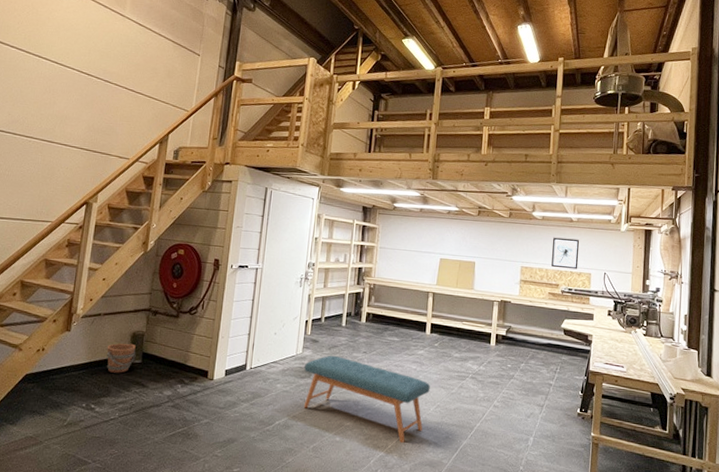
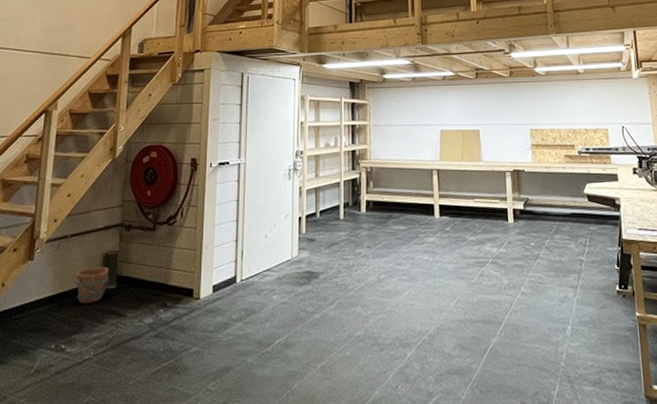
bench: present [303,355,430,443] -> none [302,254,447,349]
wall art: present [551,237,580,270] -> none [560,92,593,127]

